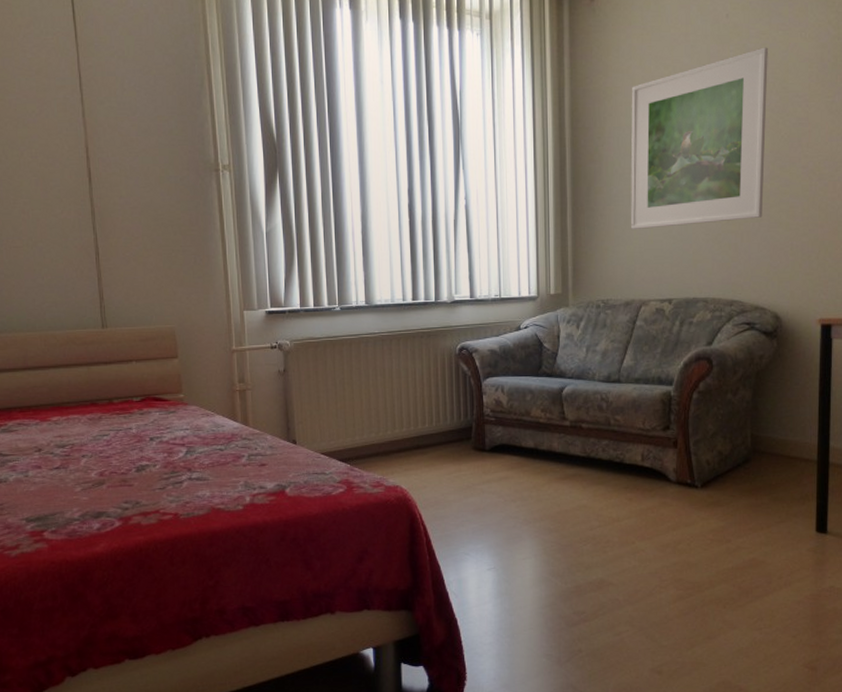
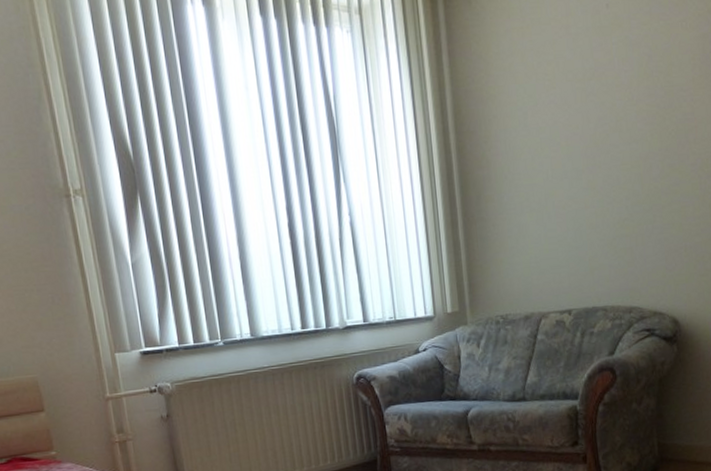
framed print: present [631,47,768,229] -> none [515,39,655,239]

